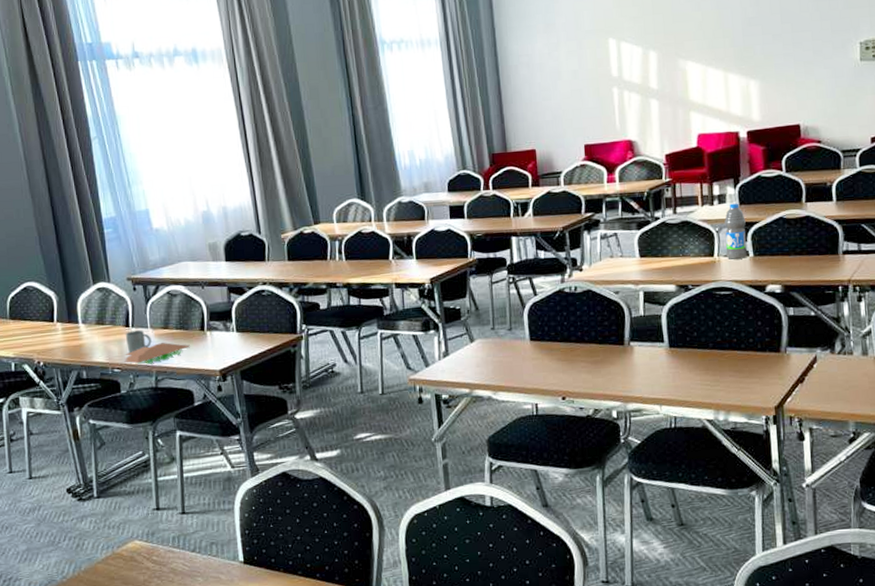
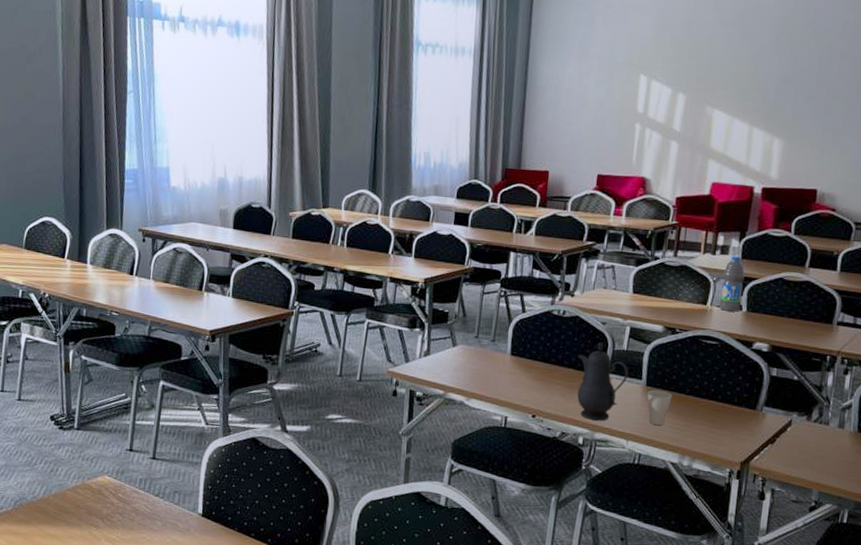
papers: present [124,343,190,364] -> none [123,295,186,314]
mug: present [125,330,152,353] -> none [128,279,152,300]
coffeepot: none [597,311,650,392] -> present [577,342,629,421]
cup: none [671,349,697,386] -> present [646,389,672,426]

